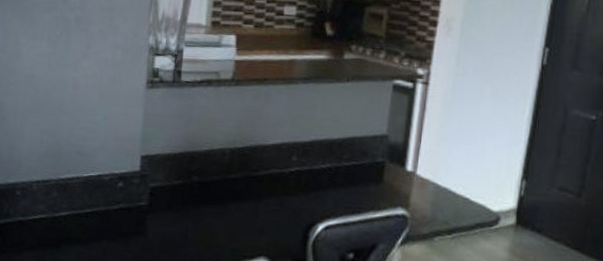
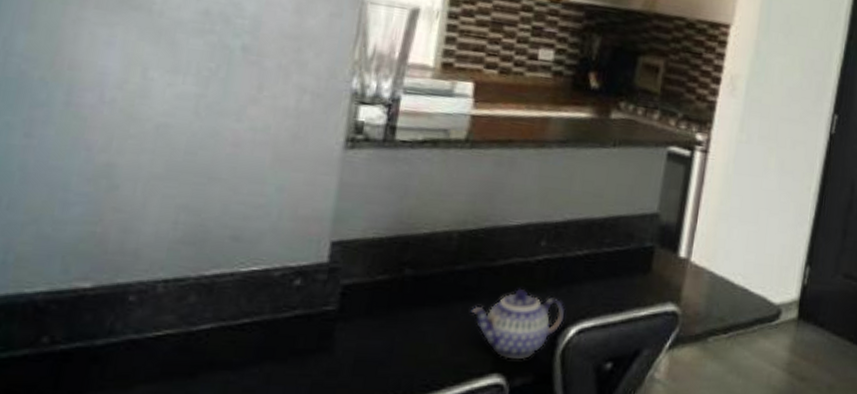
teapot: none [241,192,314,248] -> present [470,288,566,360]

